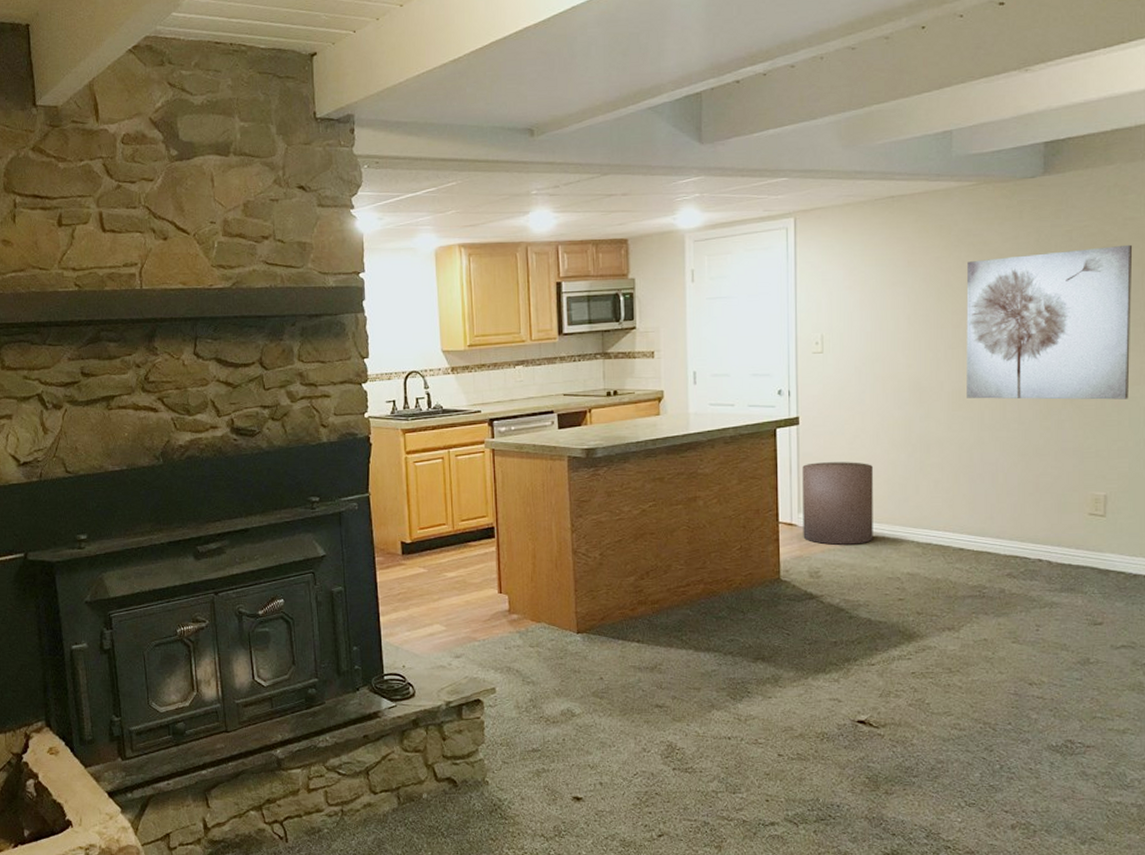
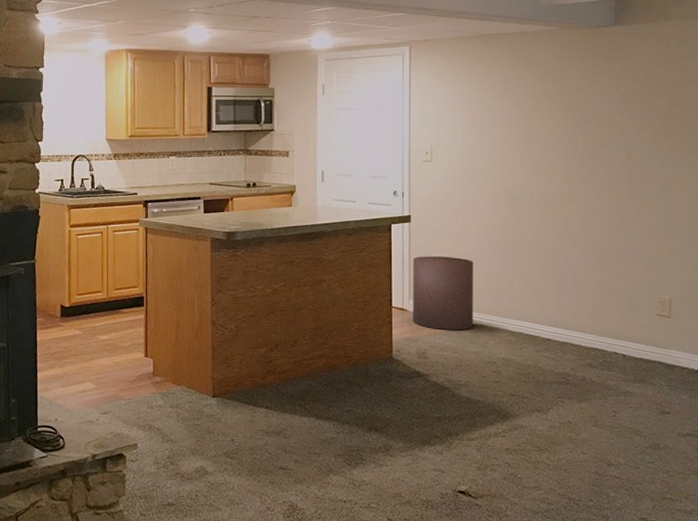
wall art: present [966,244,1133,400] -> none [552,87,689,217]

